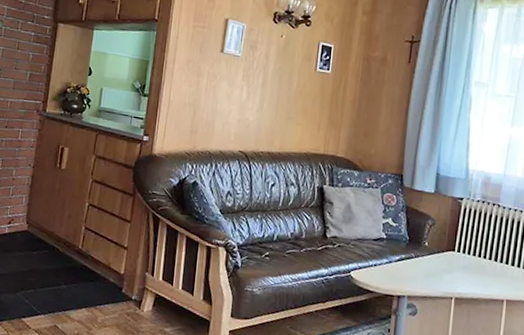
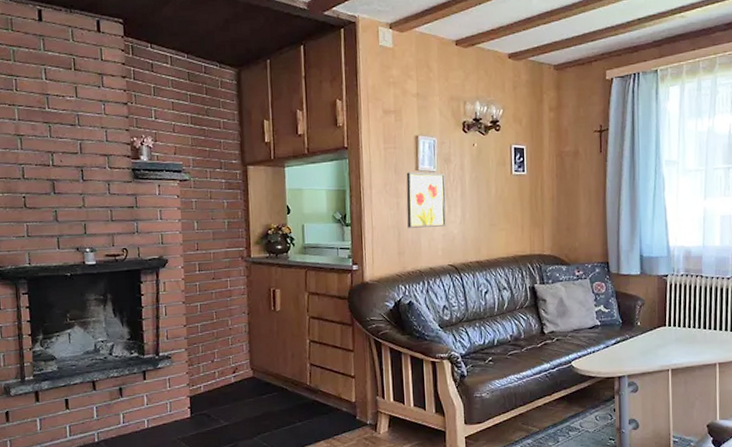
wall art: none [204,53,249,112] -> present [406,172,446,228]

